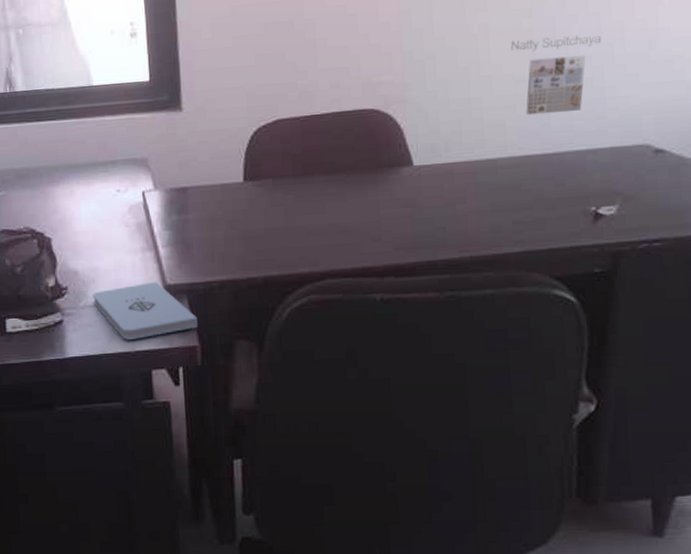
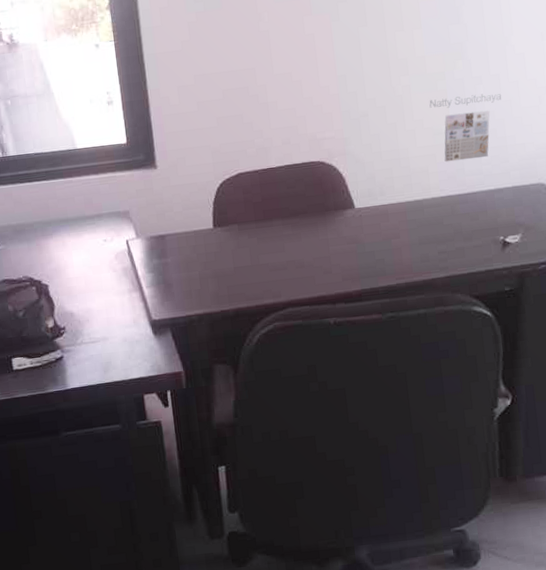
notepad: present [92,281,198,340] -> none [87,318,181,370]

